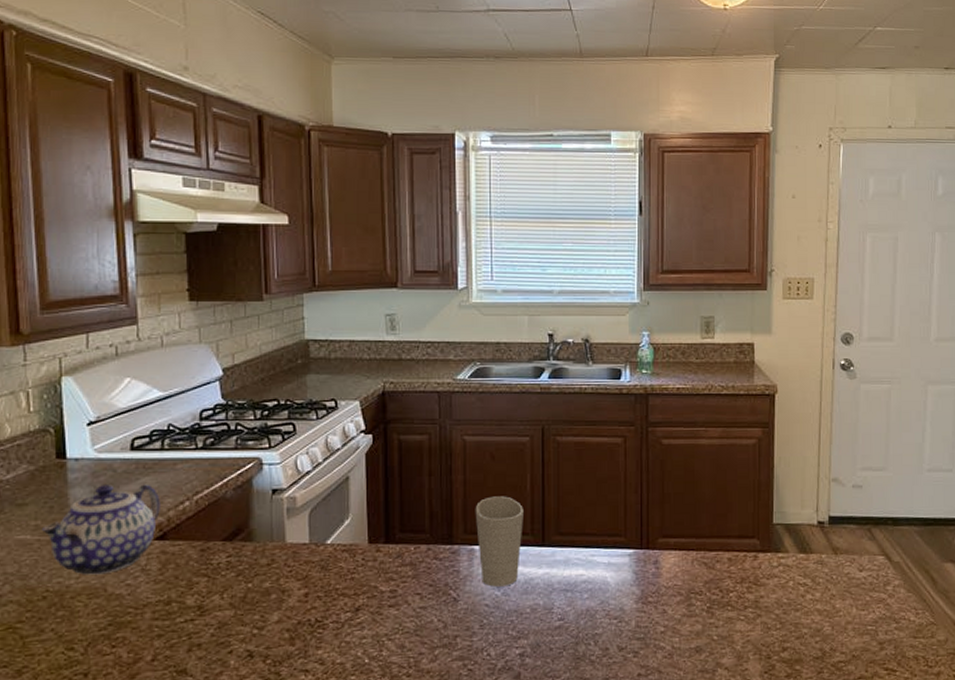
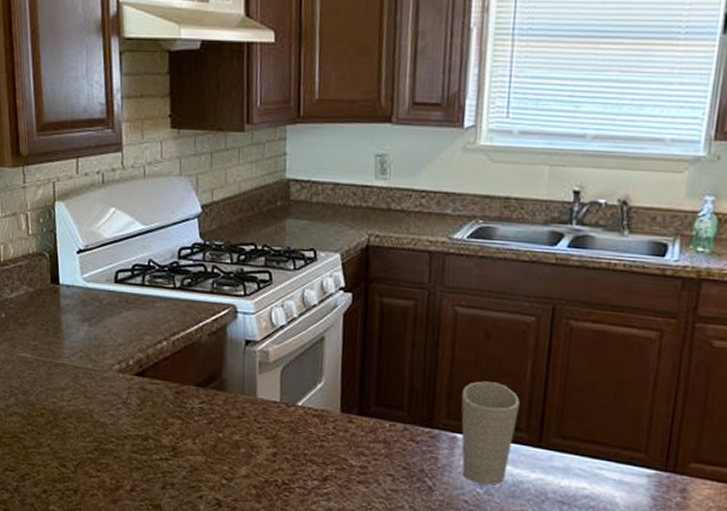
teapot: present [41,484,161,575] -> none [39,314,141,401]

